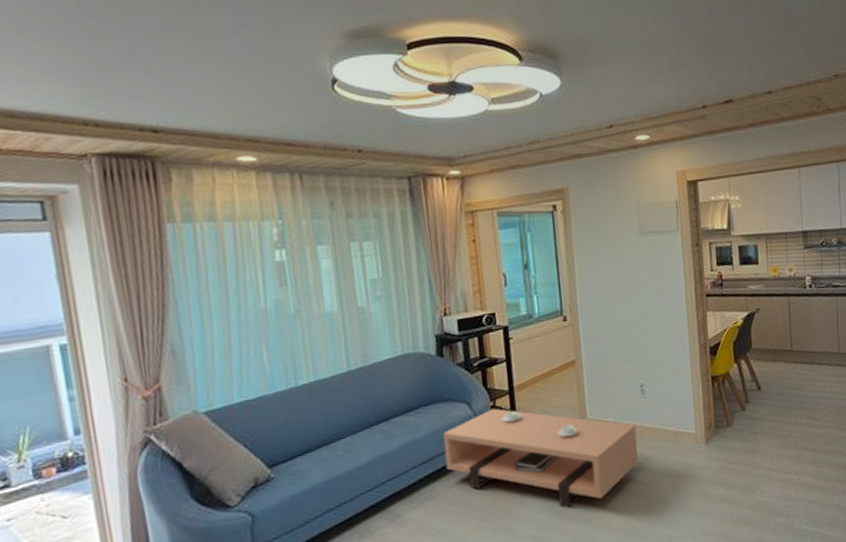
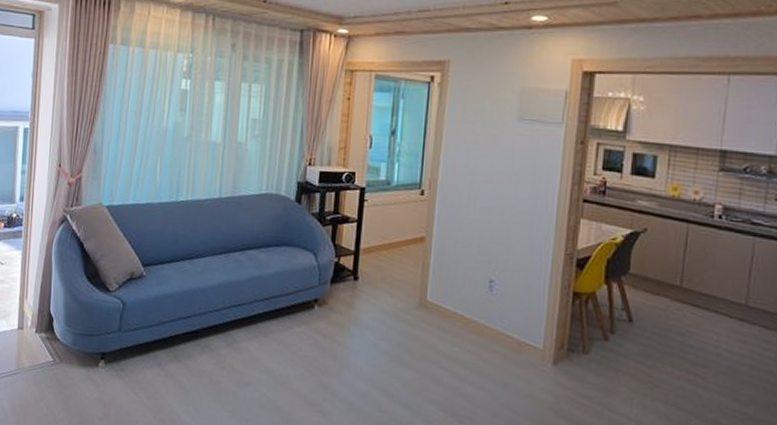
coffee table: present [443,408,639,508] -> none [284,264,477,388]

